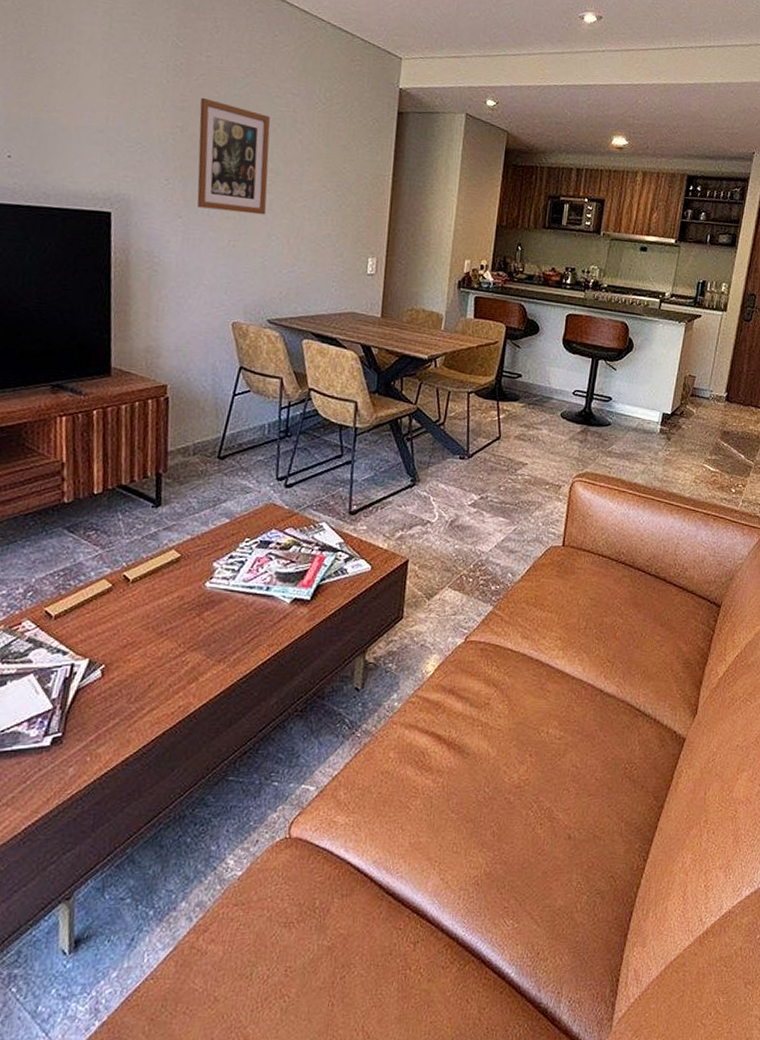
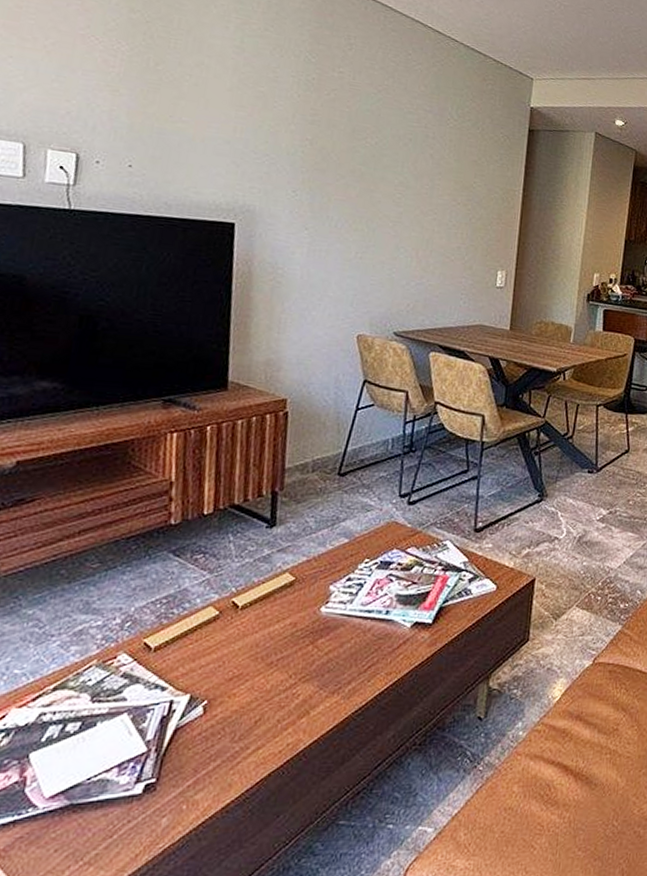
wall art: present [197,97,271,215] -> none [324,111,402,228]

